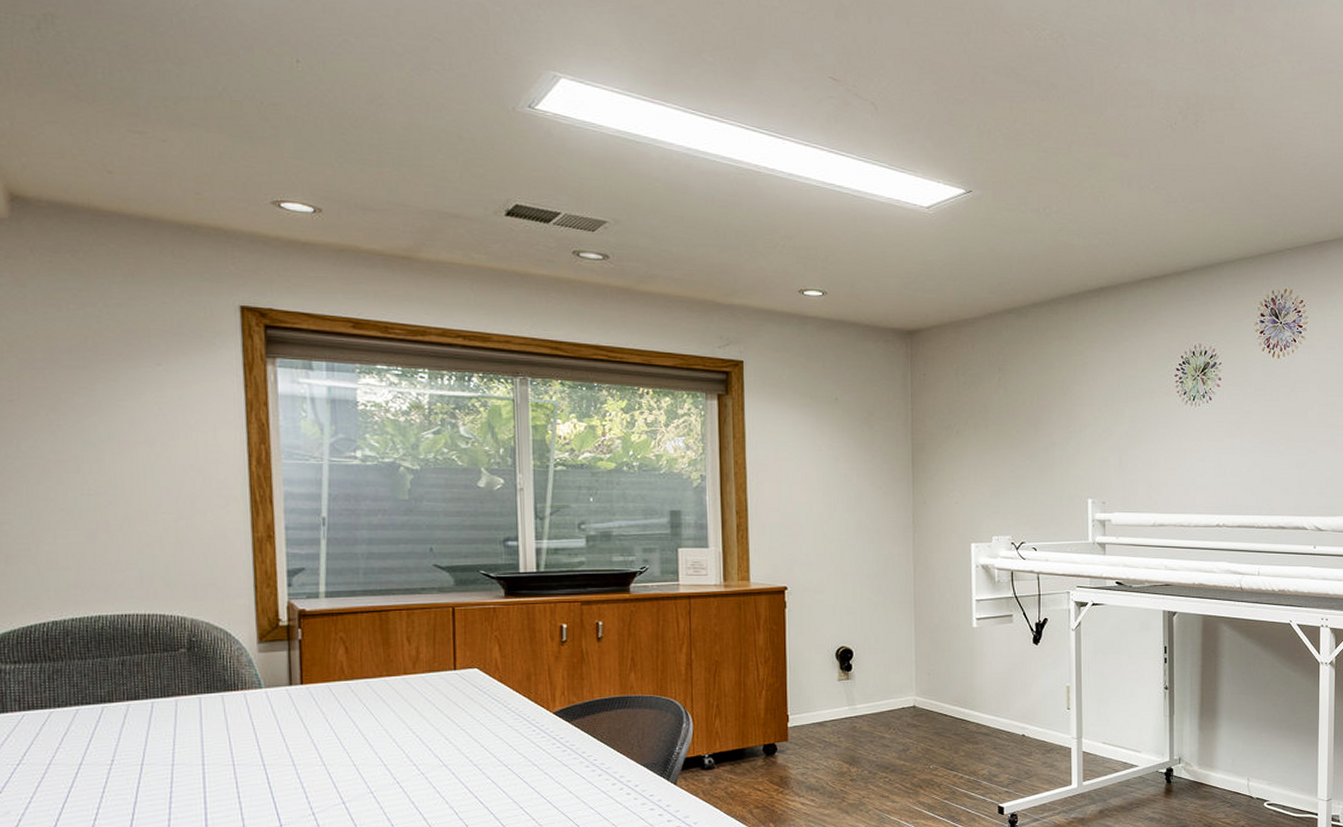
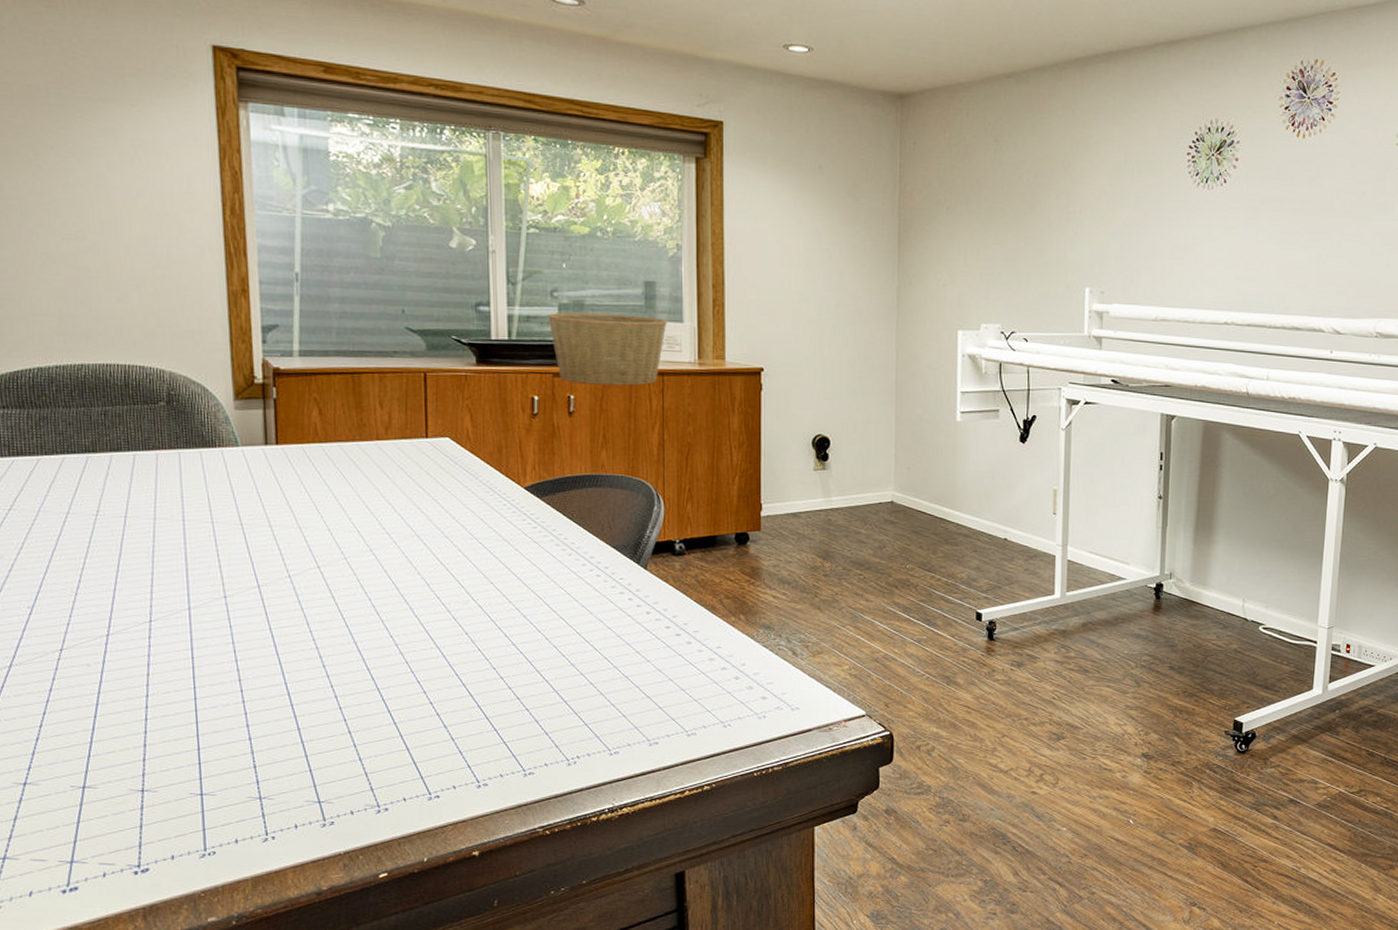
basket: none [575,543,693,610] -> present [547,312,667,386]

